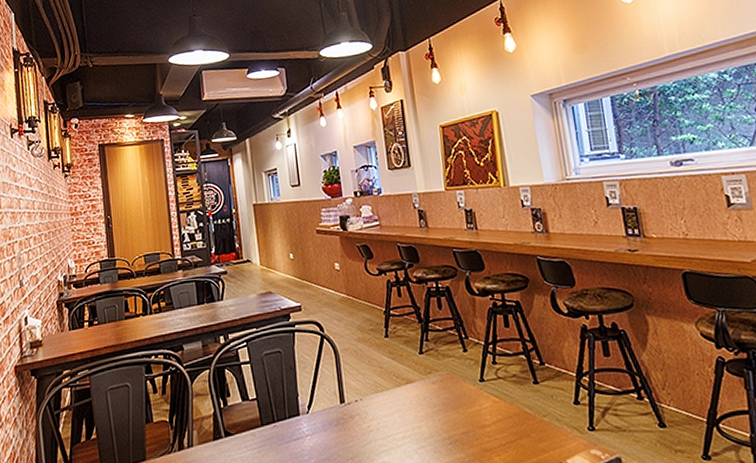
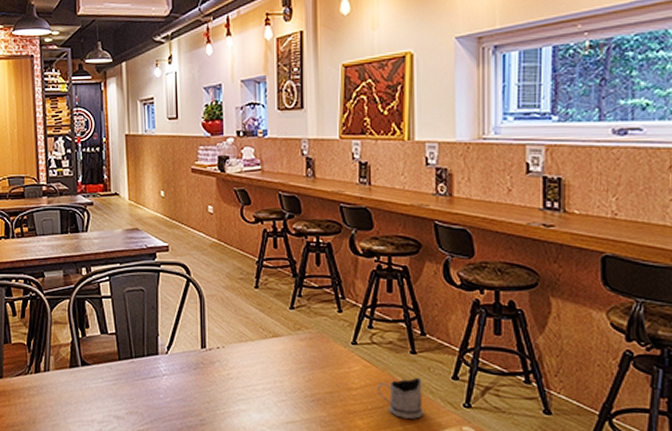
tea glass holder: none [508,406,554,449] -> present [377,377,424,419]

